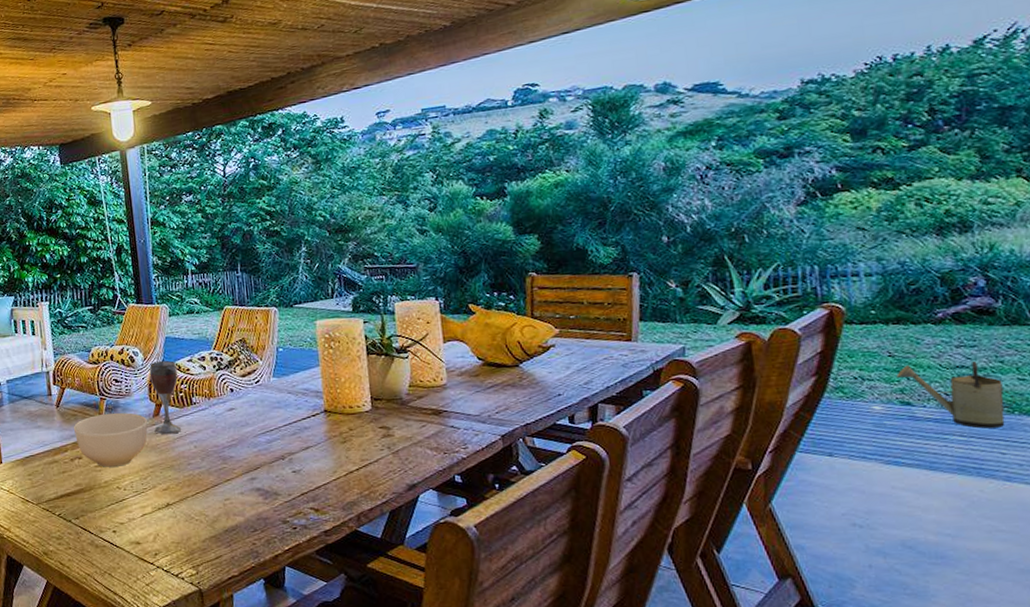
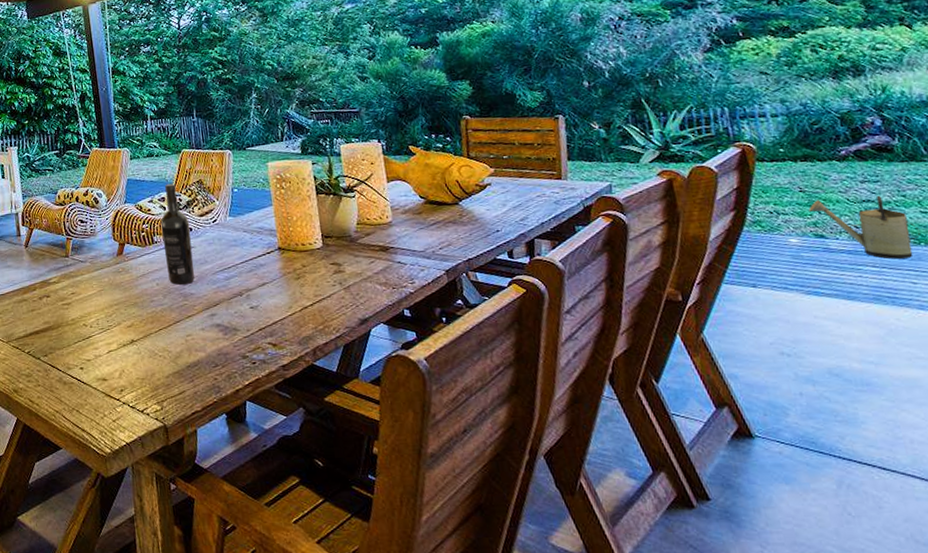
bowl: present [73,412,148,467] -> none [41,252,112,305]
cup: present [149,361,182,435] -> none [112,202,145,273]
wine bottle: none [200,342,235,447] -> present [160,183,195,285]

